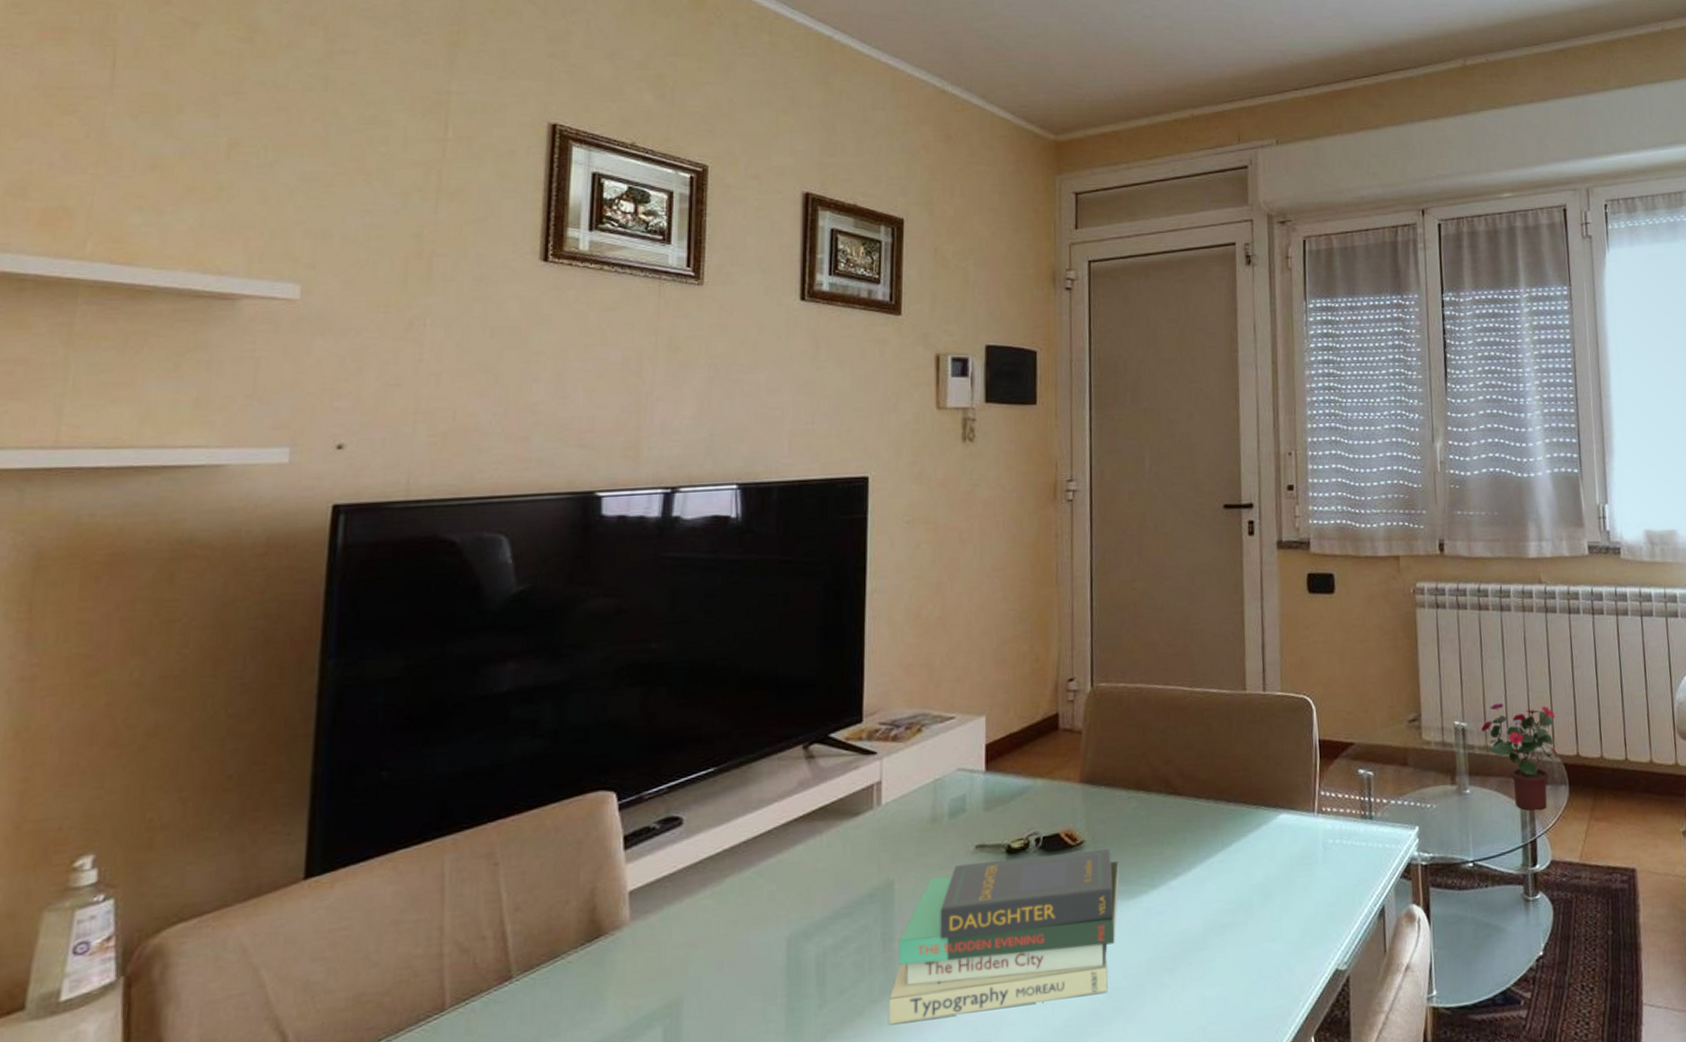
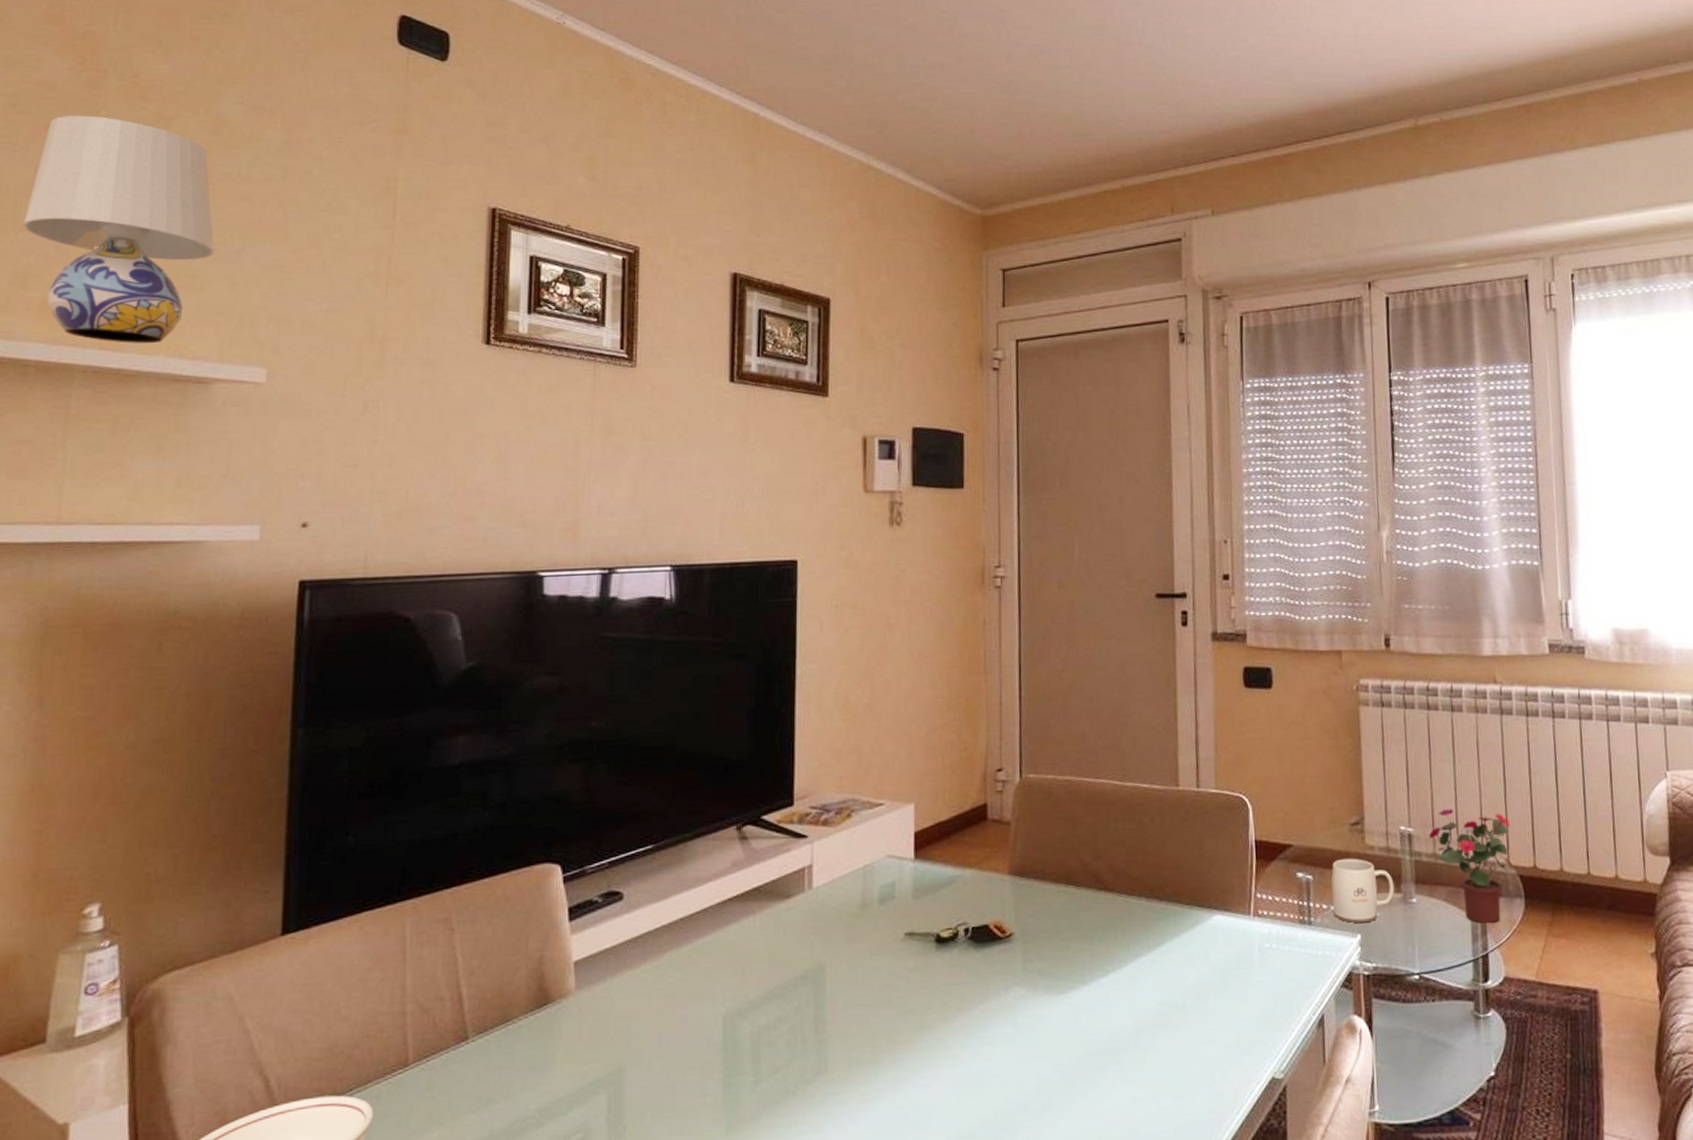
table lamp: none [23,18,245,258] -> present [22,115,215,344]
books: present [889,849,1119,1025] -> none [821,942,1049,1106]
mug: none [1390,753,1450,816] -> present [1331,858,1395,924]

